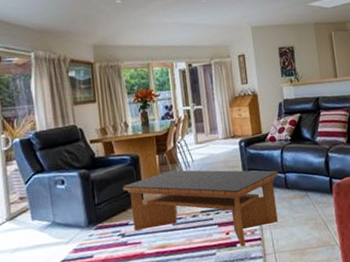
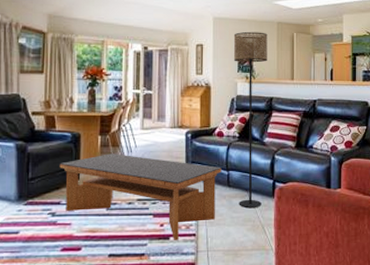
floor lamp: none [273,35,321,207] -> present [233,31,268,208]

